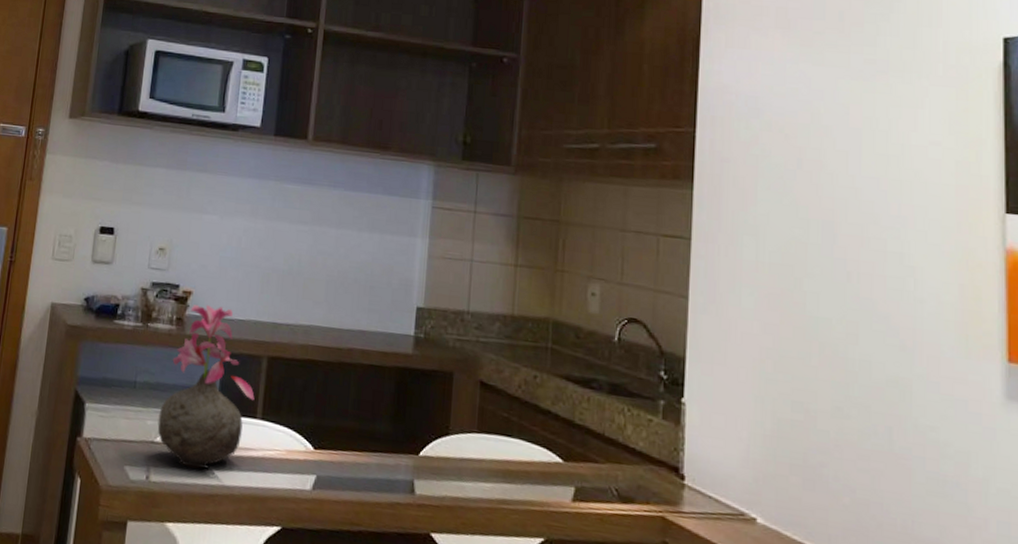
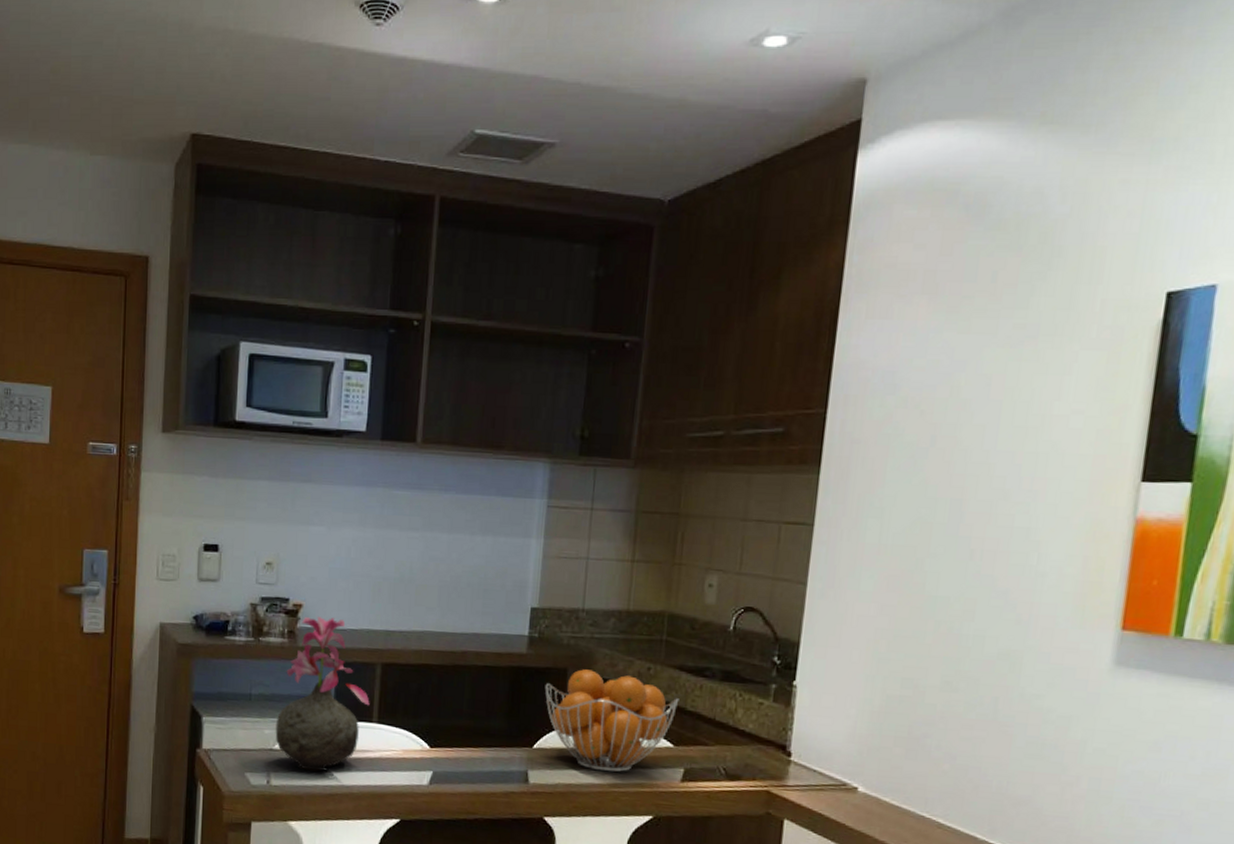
fruit basket: none [430,374,567,488] -> present [544,669,680,773]

